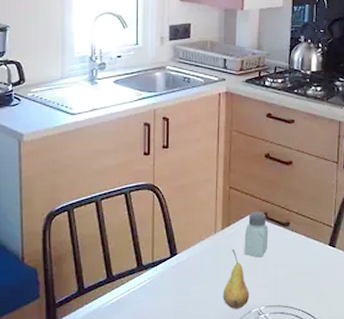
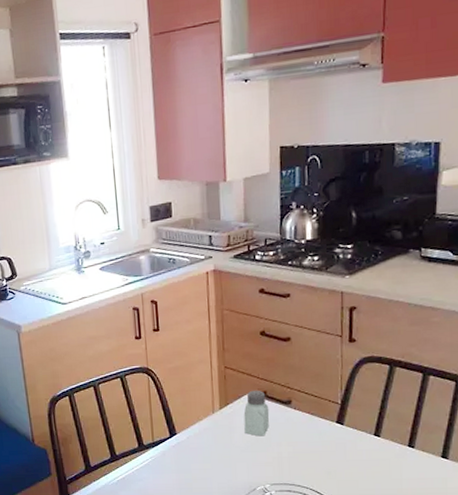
fruit: present [223,250,250,309] -> none [225,429,254,487]

